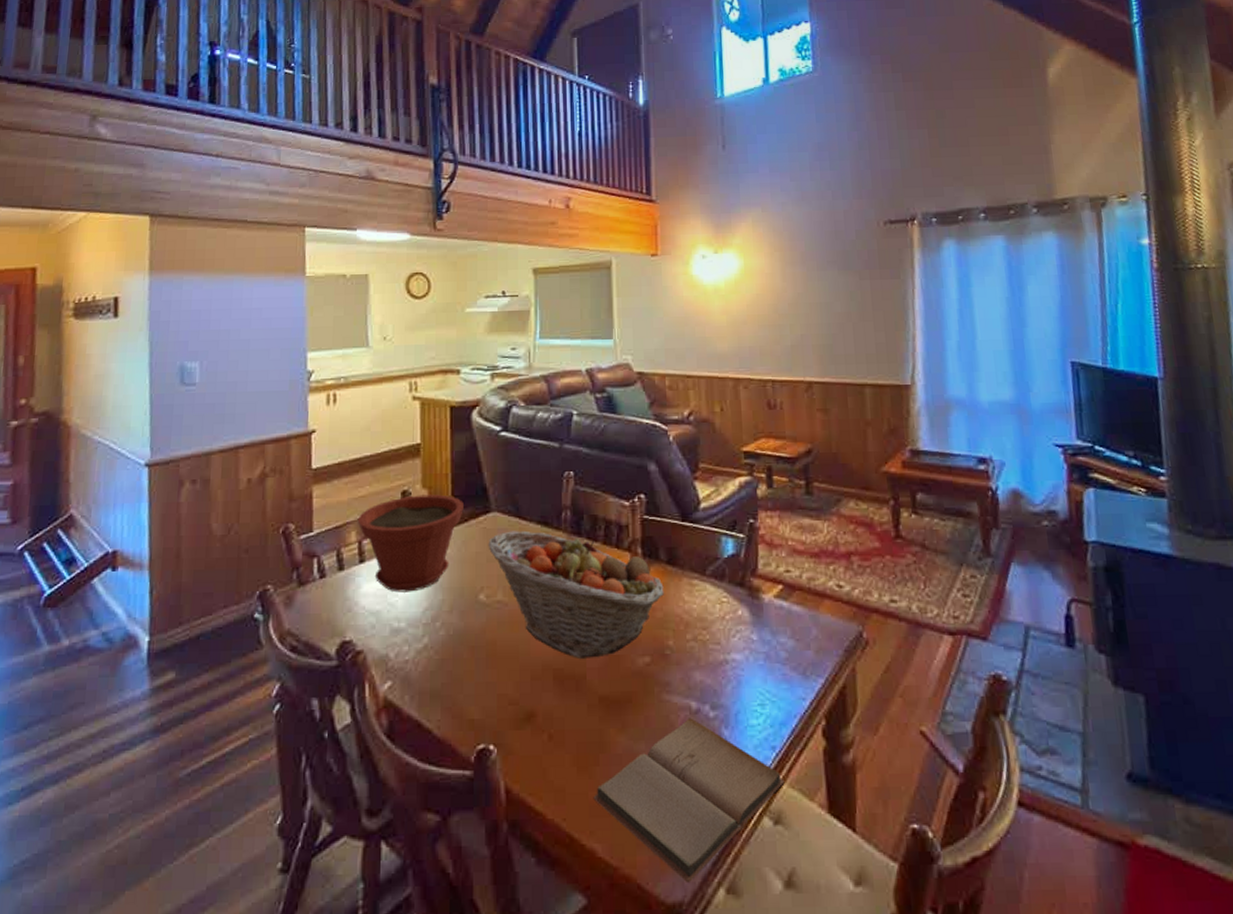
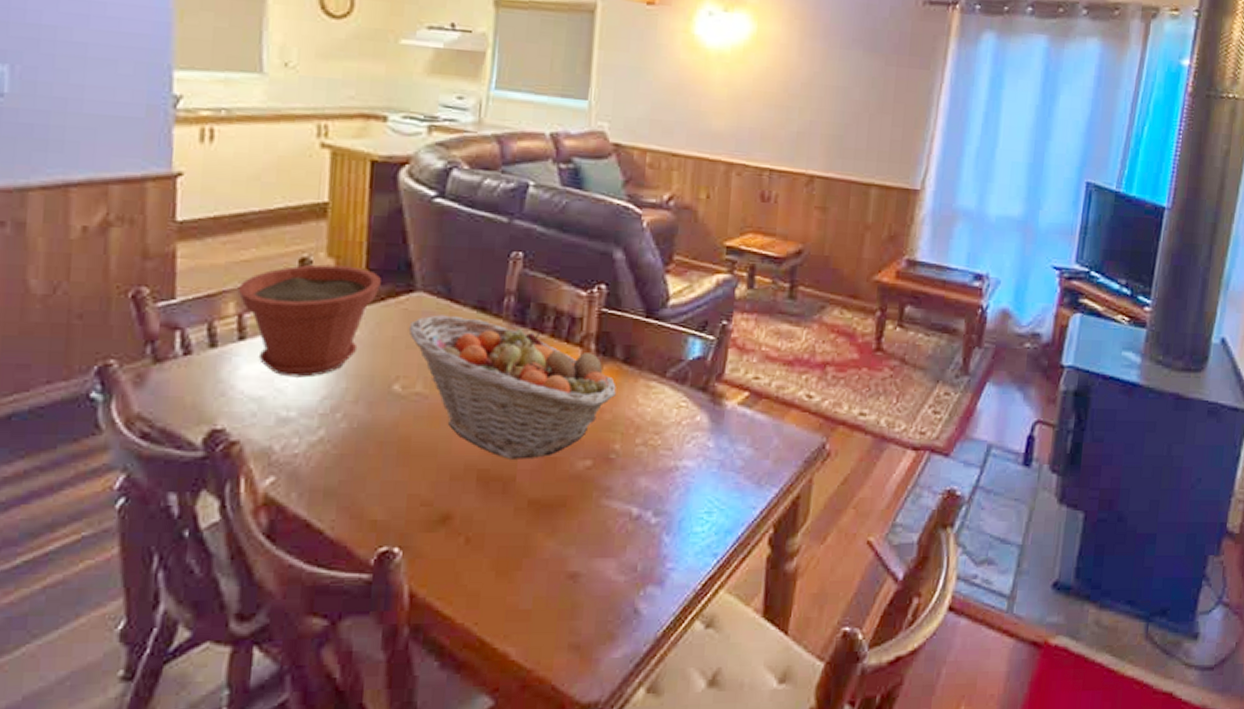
book: present [593,718,785,884] -> none [511,524,722,684]

